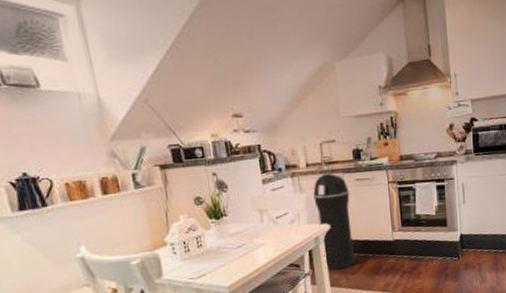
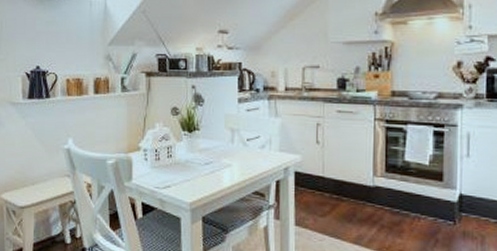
trash can: present [313,173,356,271] -> none [289,100,329,209]

